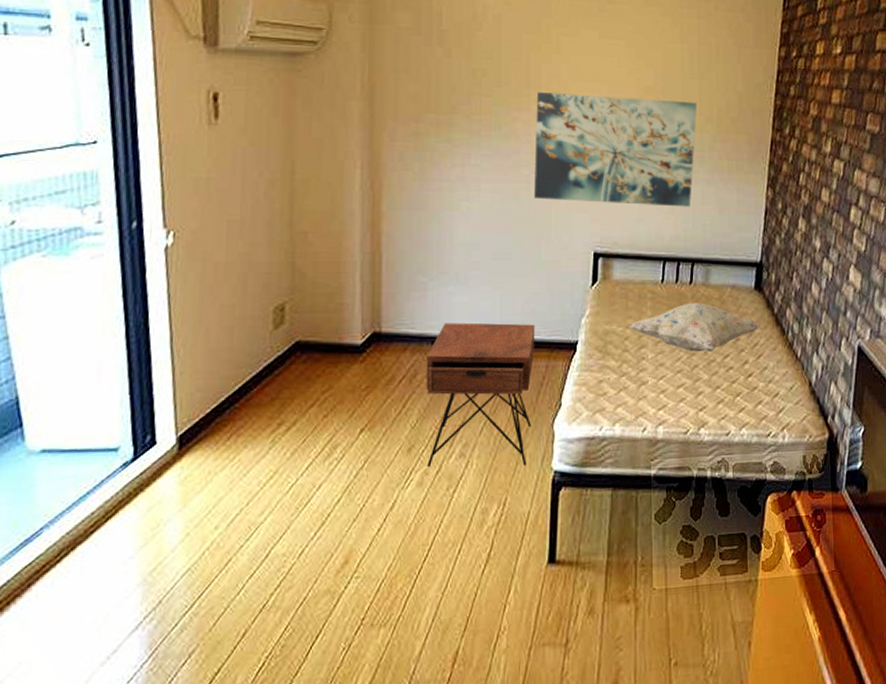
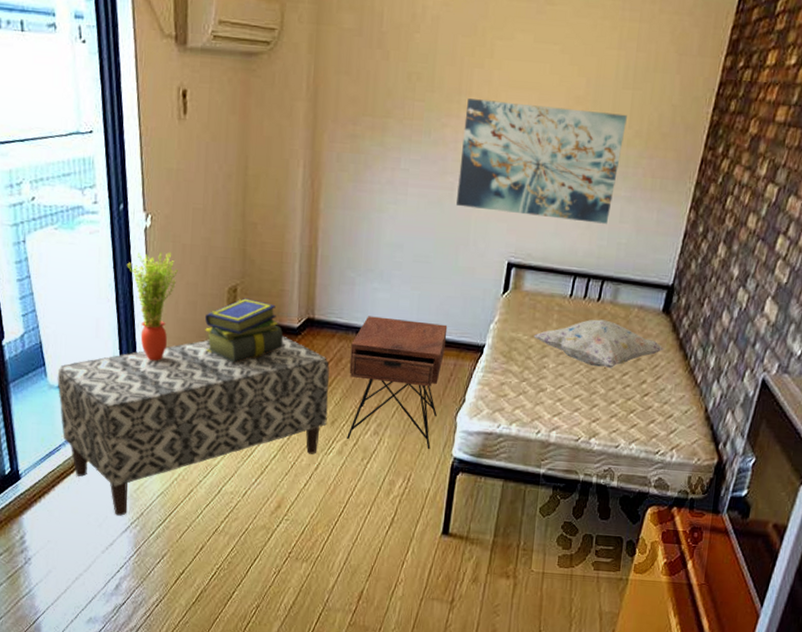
bench: none [39,355,403,610] -> present [57,335,330,516]
potted plant: none [141,273,209,404] -> present [127,252,178,361]
stack of books: none [244,317,345,394] -> present [204,298,284,363]

